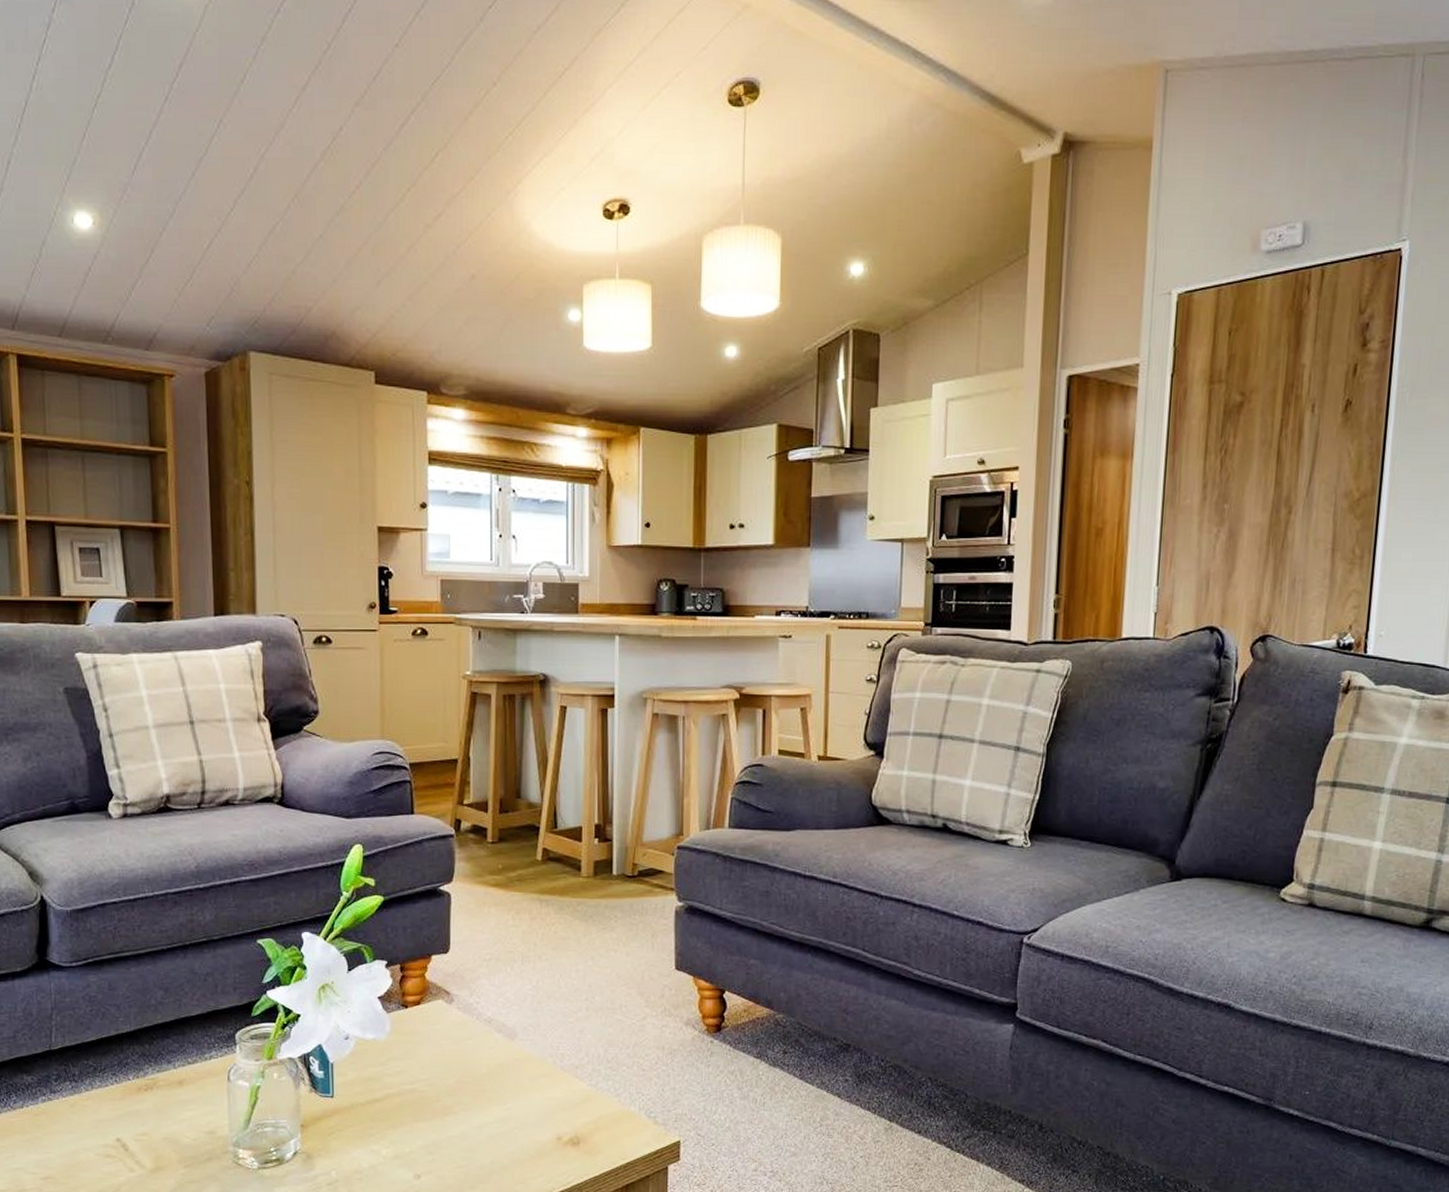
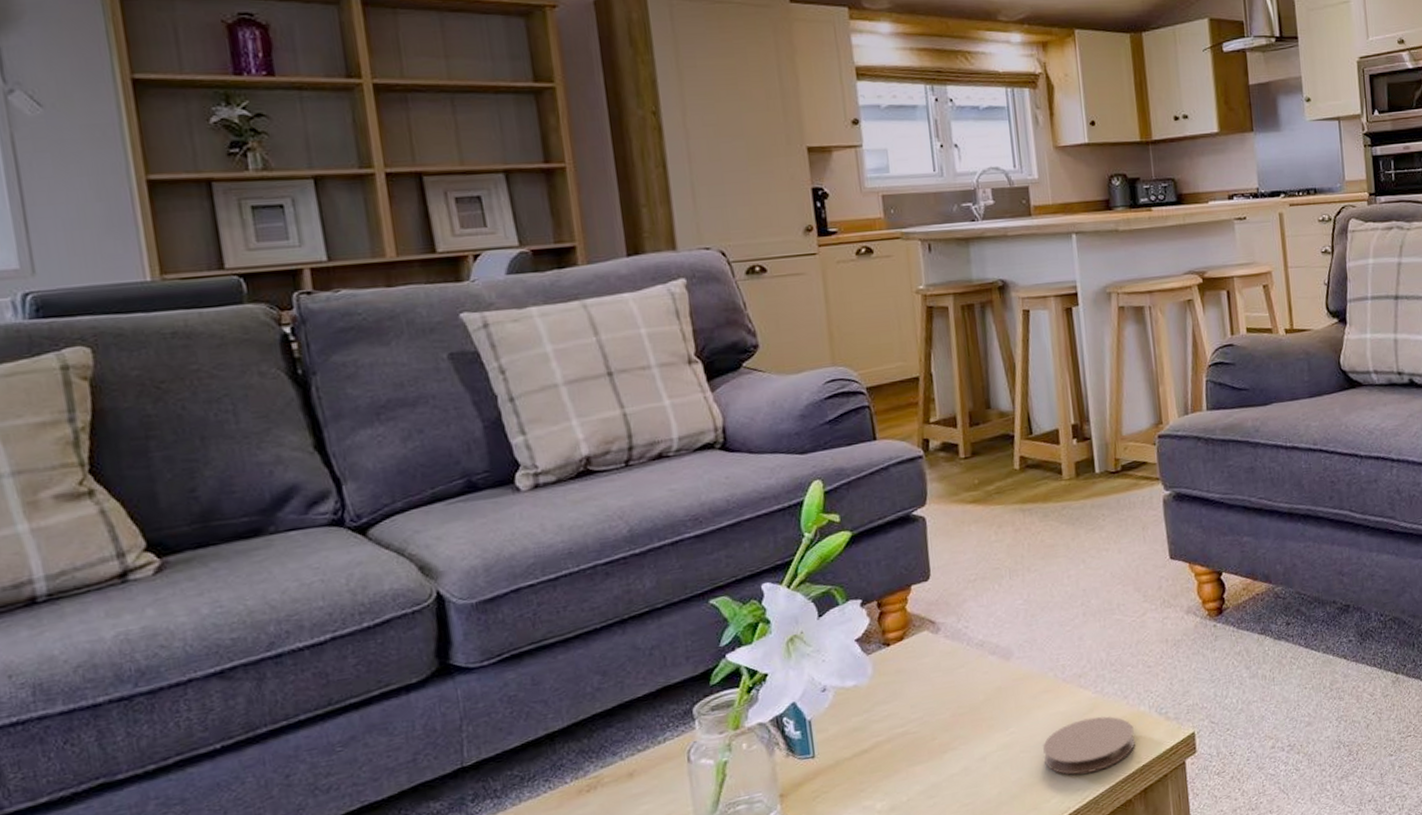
coaster: none [536,1108,622,1161] -> present [1043,716,1135,775]

